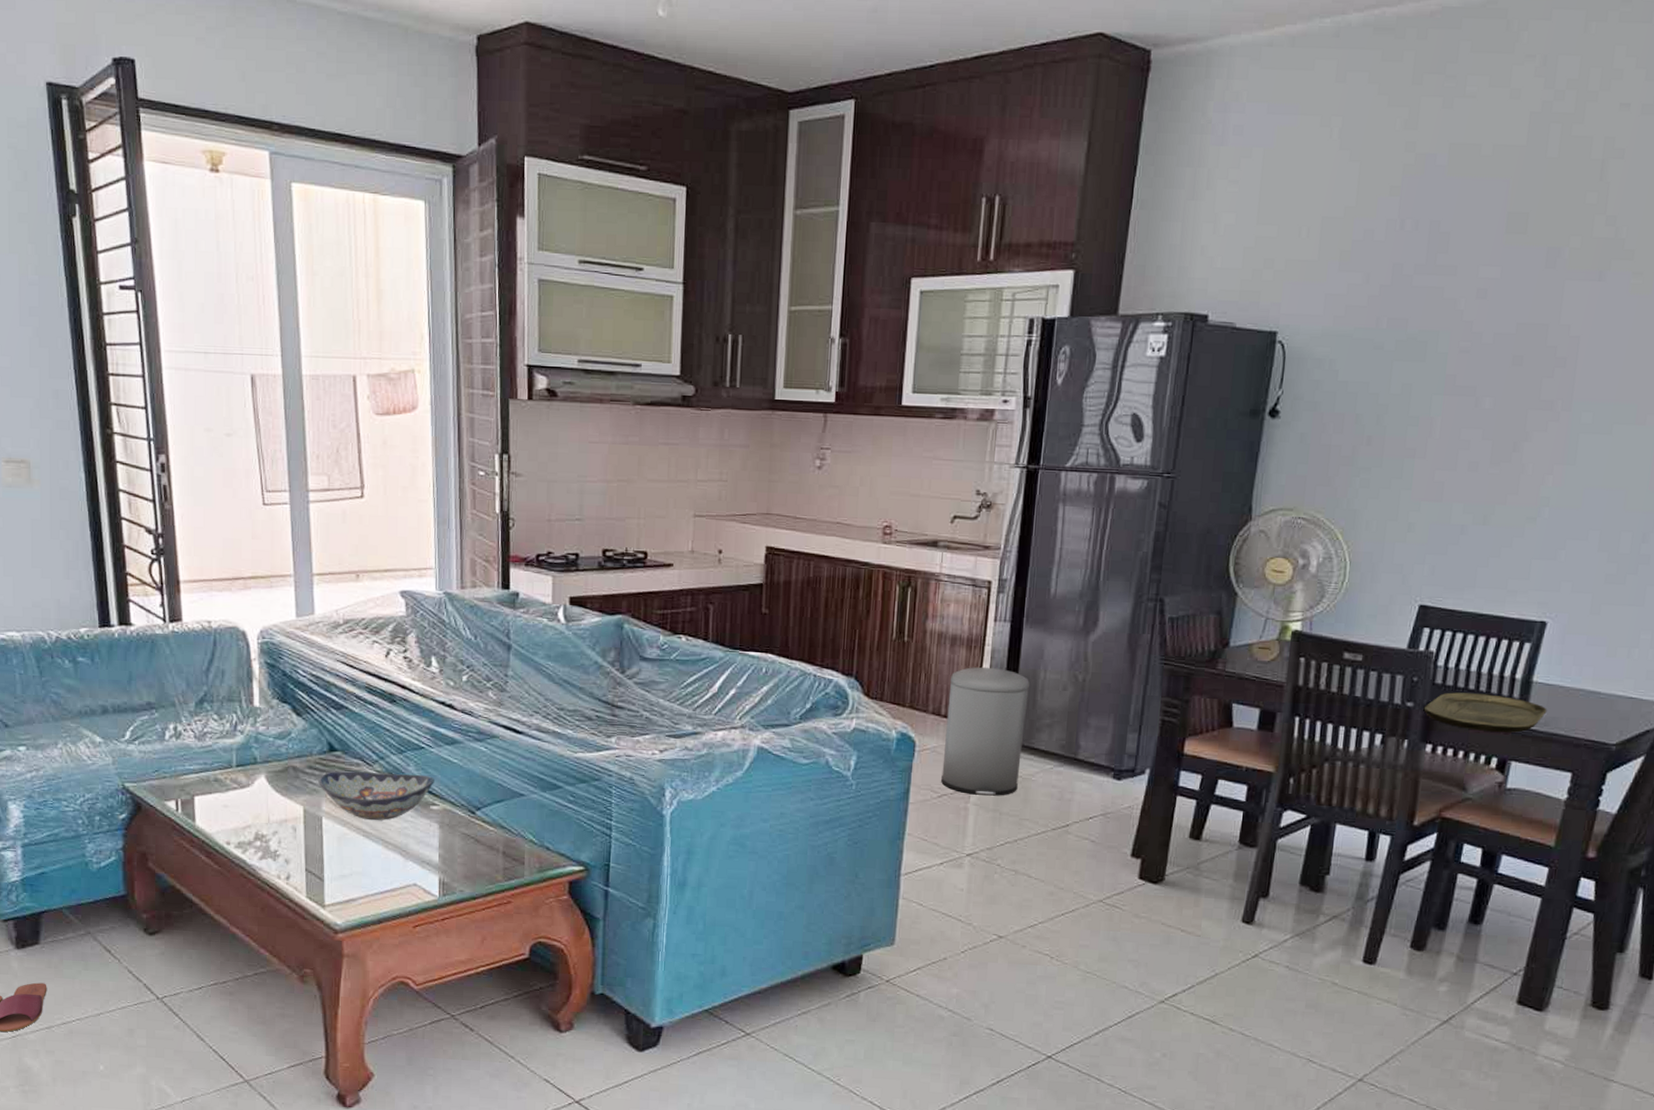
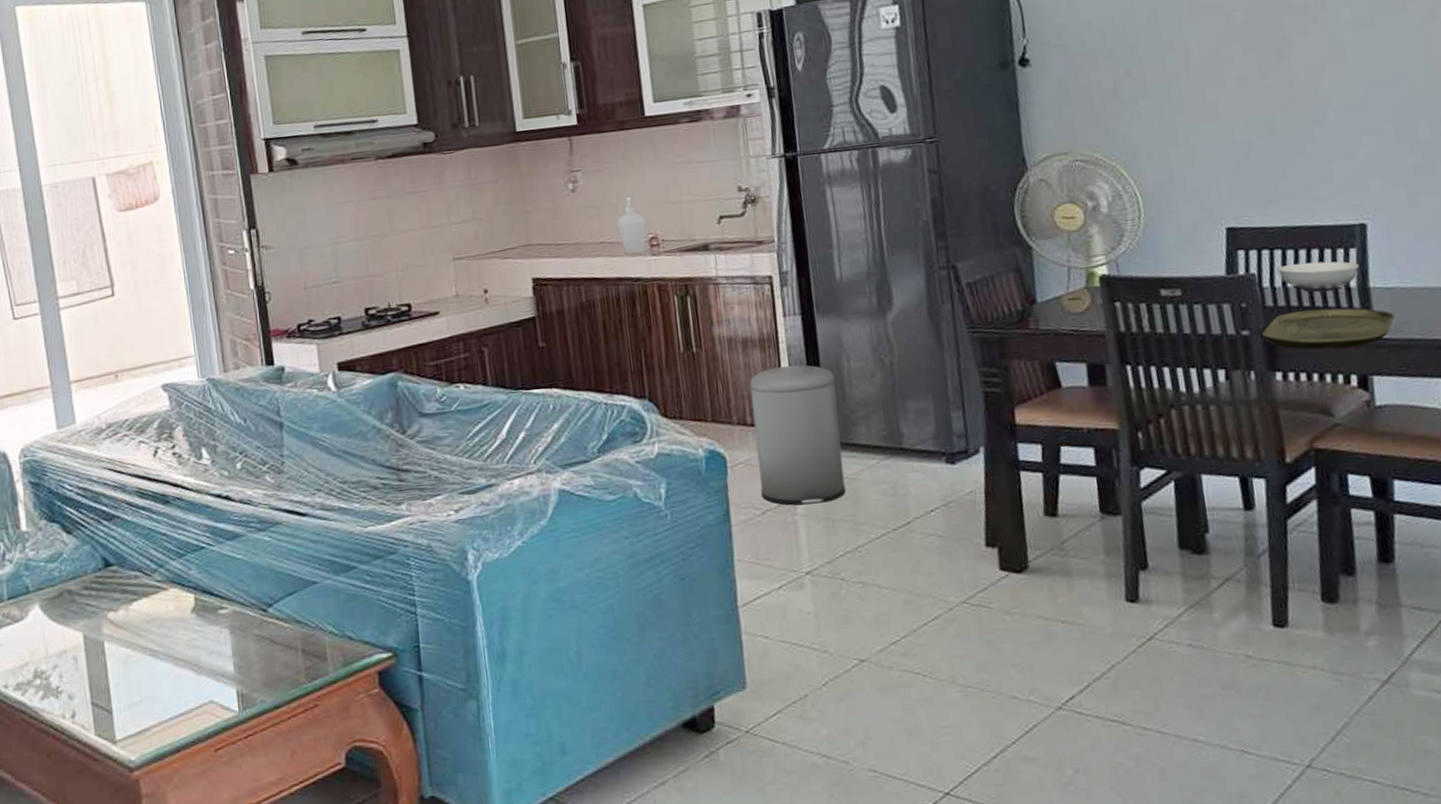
decorative bowl: present [318,771,436,820] -> none [96,577,221,637]
soap bottle: none [855,482,884,540] -> present [616,196,646,256]
bowl: none [1455,648,1529,679] -> present [1277,261,1360,293]

